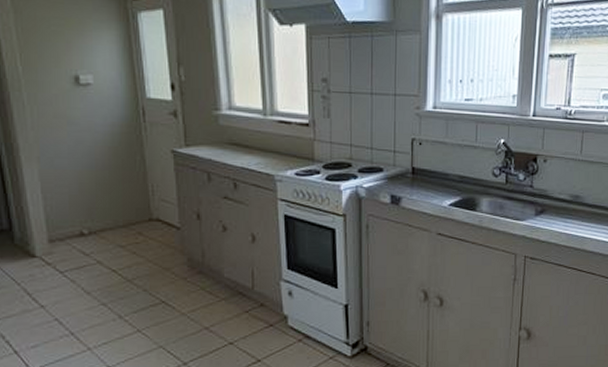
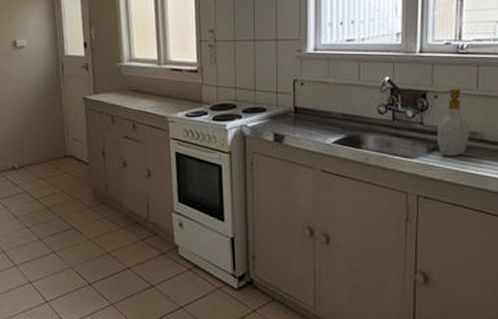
soap bottle: none [545,154,573,219] -> present [437,89,470,157]

